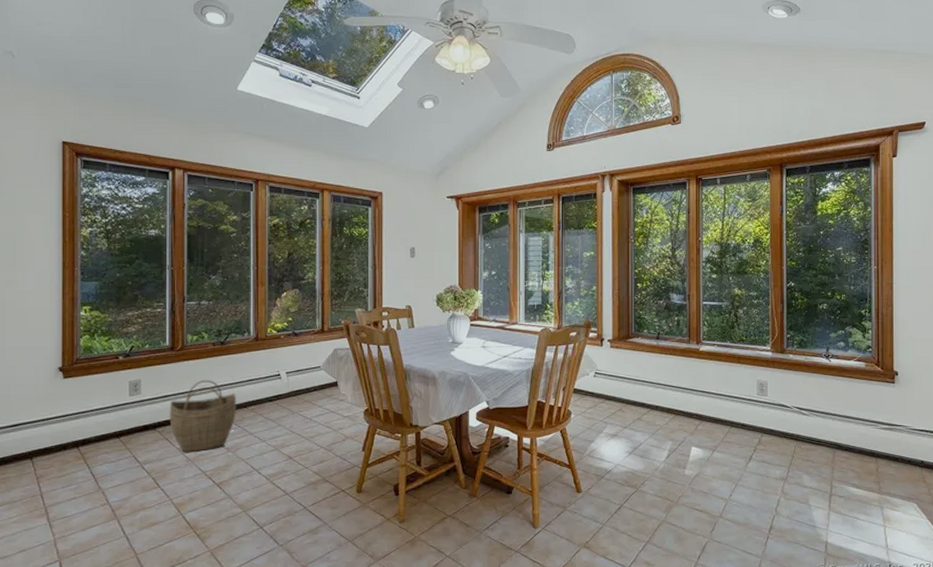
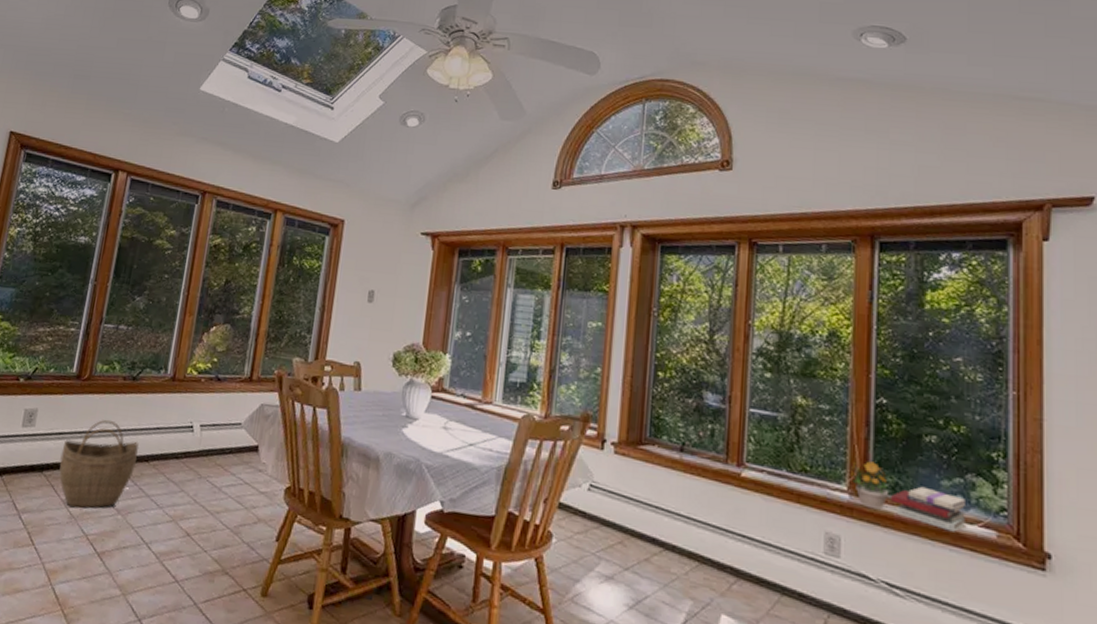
flowerpot: none [771,327,797,359] -> present [849,461,888,509]
books: none [799,339,847,368] -> present [891,486,967,533]

